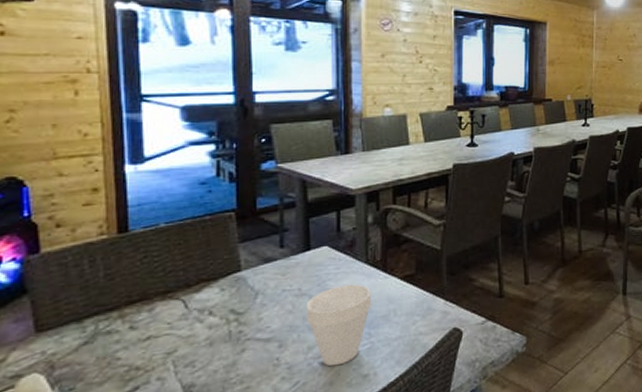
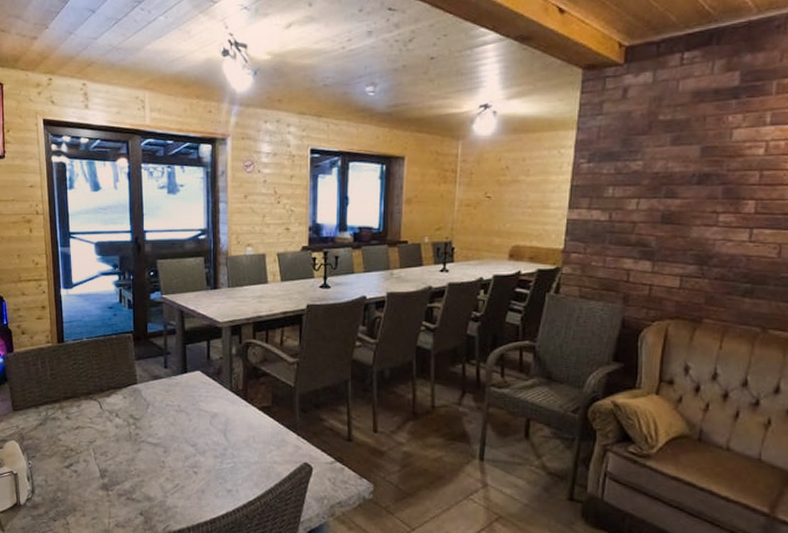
cup: present [306,284,372,367] -> none [184,408,235,477]

